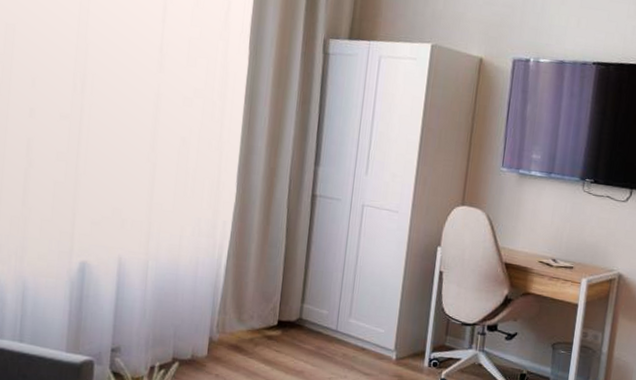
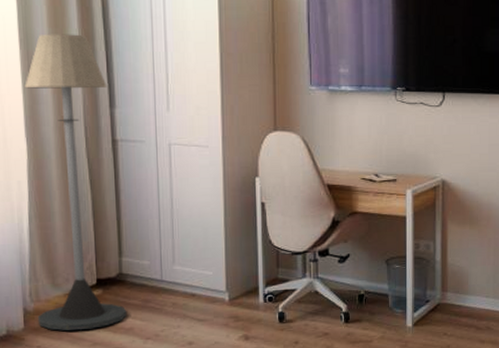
floor lamp: none [220,92,316,366] -> present [25,34,127,331]

